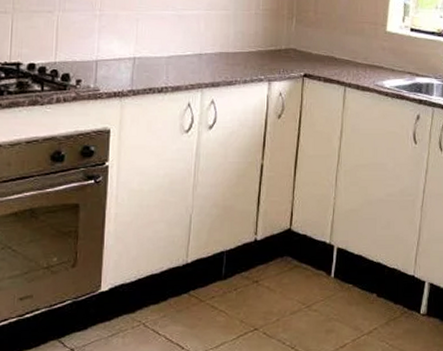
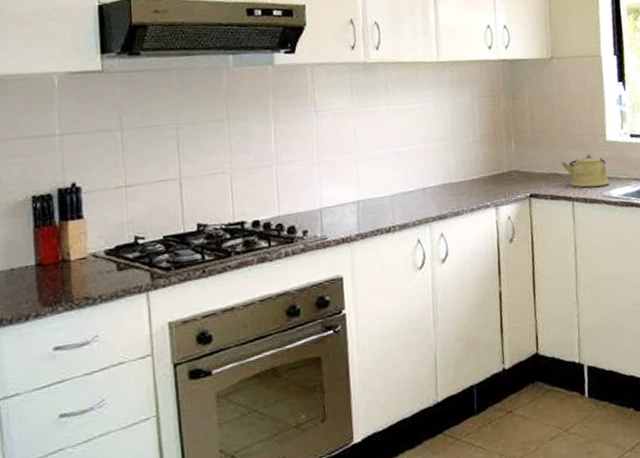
kettle: none [338,42,383,75] -> present [560,153,609,188]

